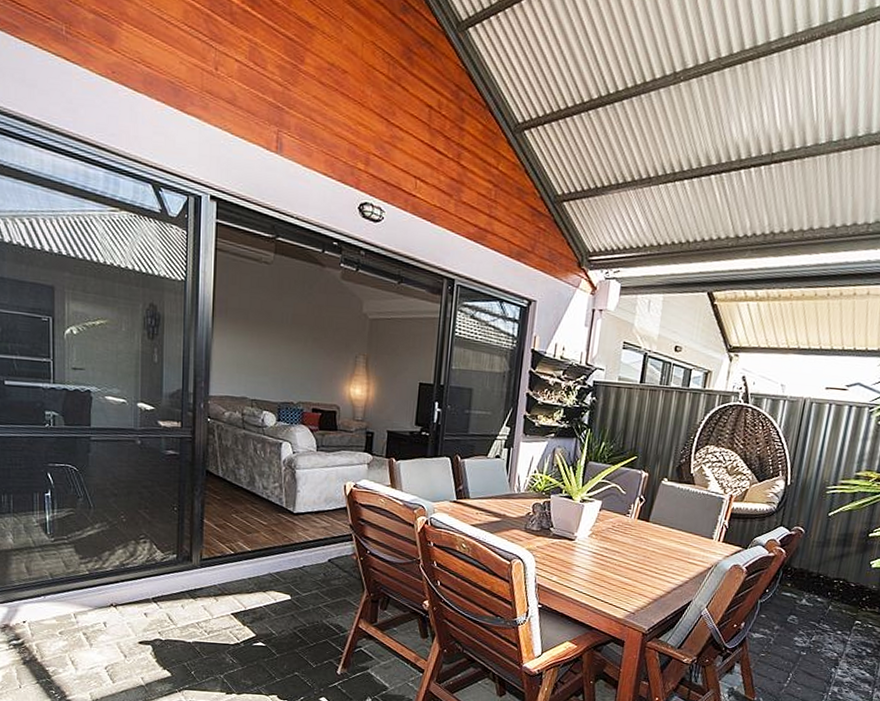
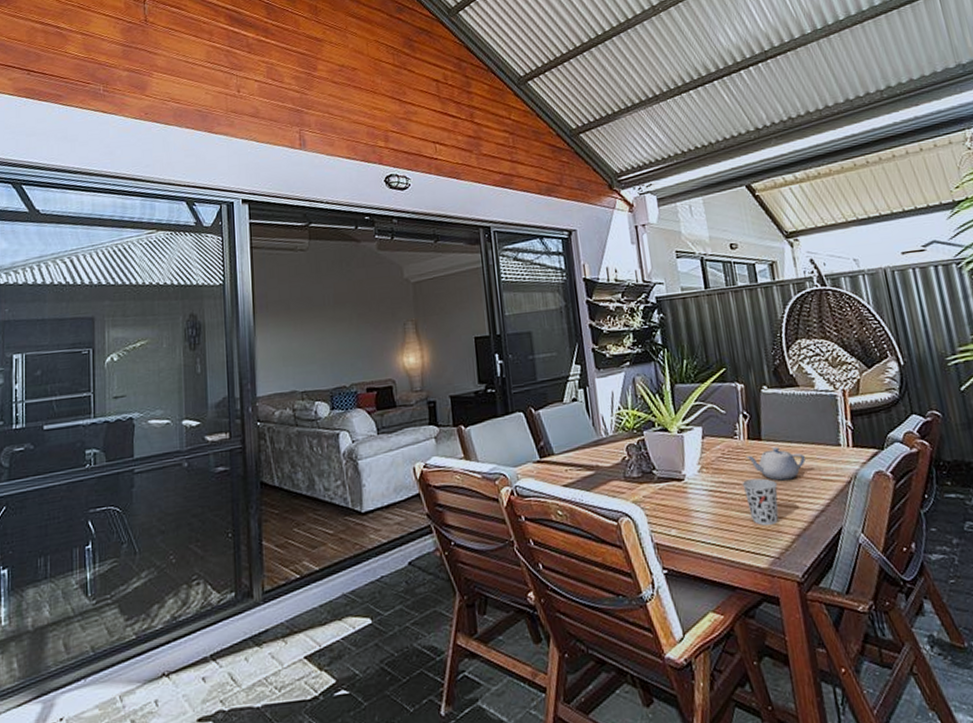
cup: none [621,550,651,589] -> present [742,478,779,526]
teapot: none [632,529,681,557] -> present [746,447,806,481]

